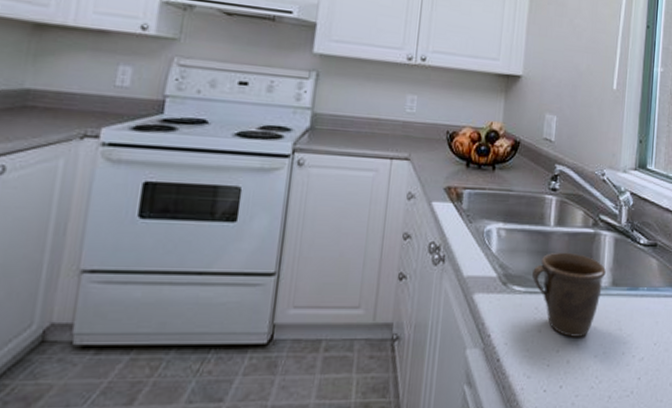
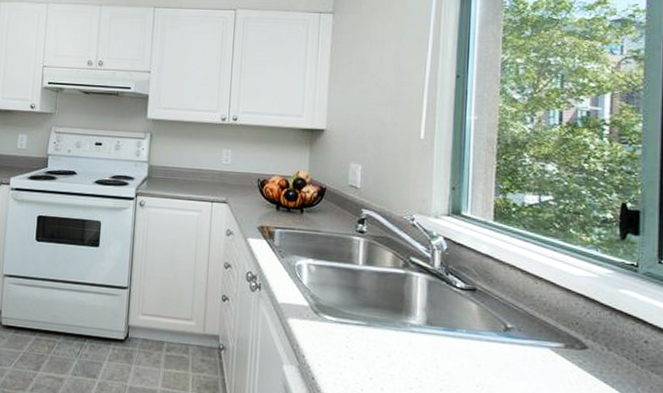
mug: present [532,252,607,337] -> none [343,289,420,369]

